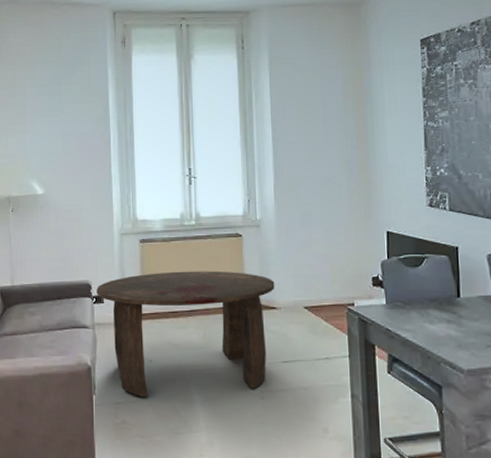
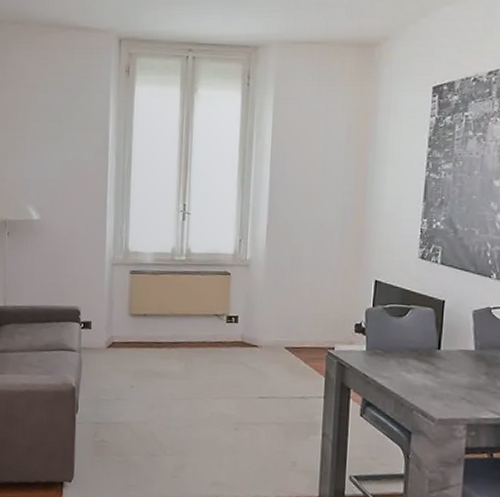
coffee table: present [96,271,275,397] -> none [85,304,259,420]

